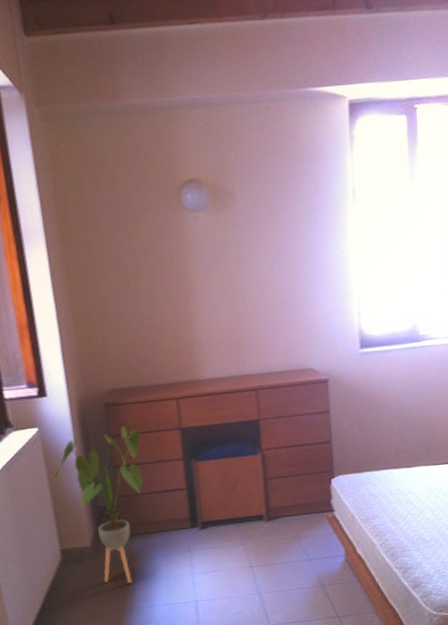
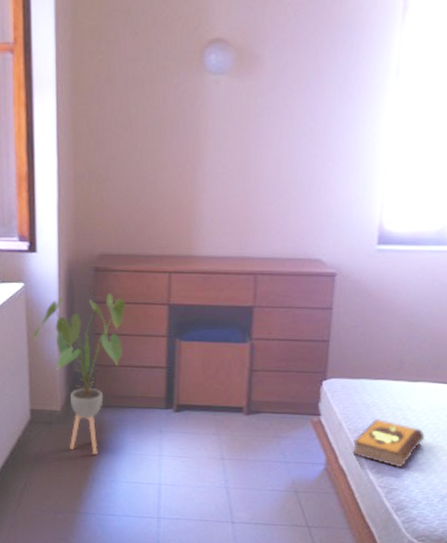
hardback book: none [367,506,429,548] -> present [352,419,426,467]

